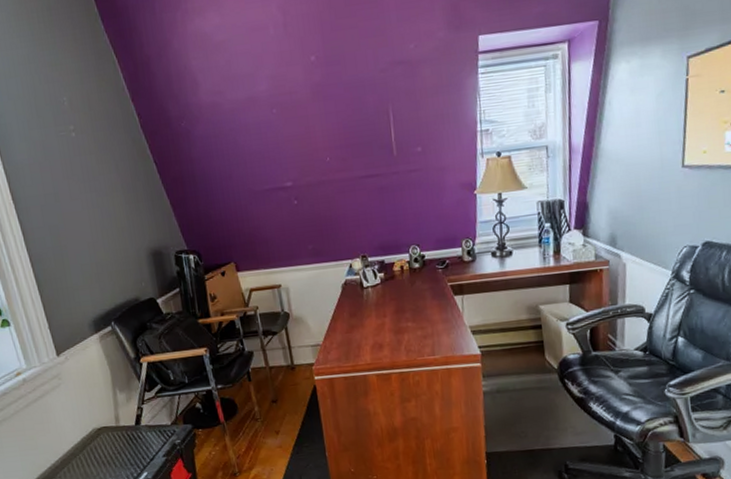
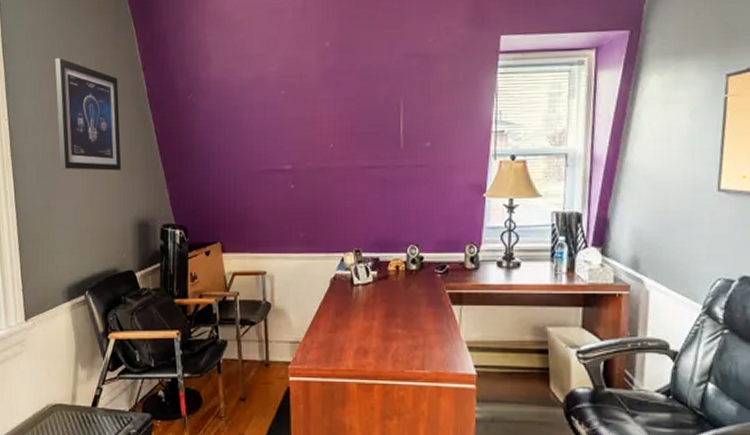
wall art: none [39,95,127,208] -> present [54,58,122,171]

